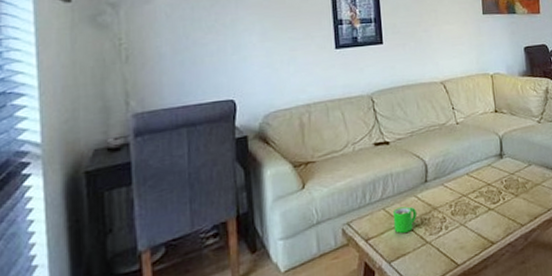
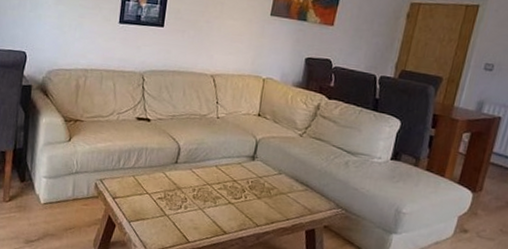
mug: present [392,206,417,233] -> none [139,178,163,202]

